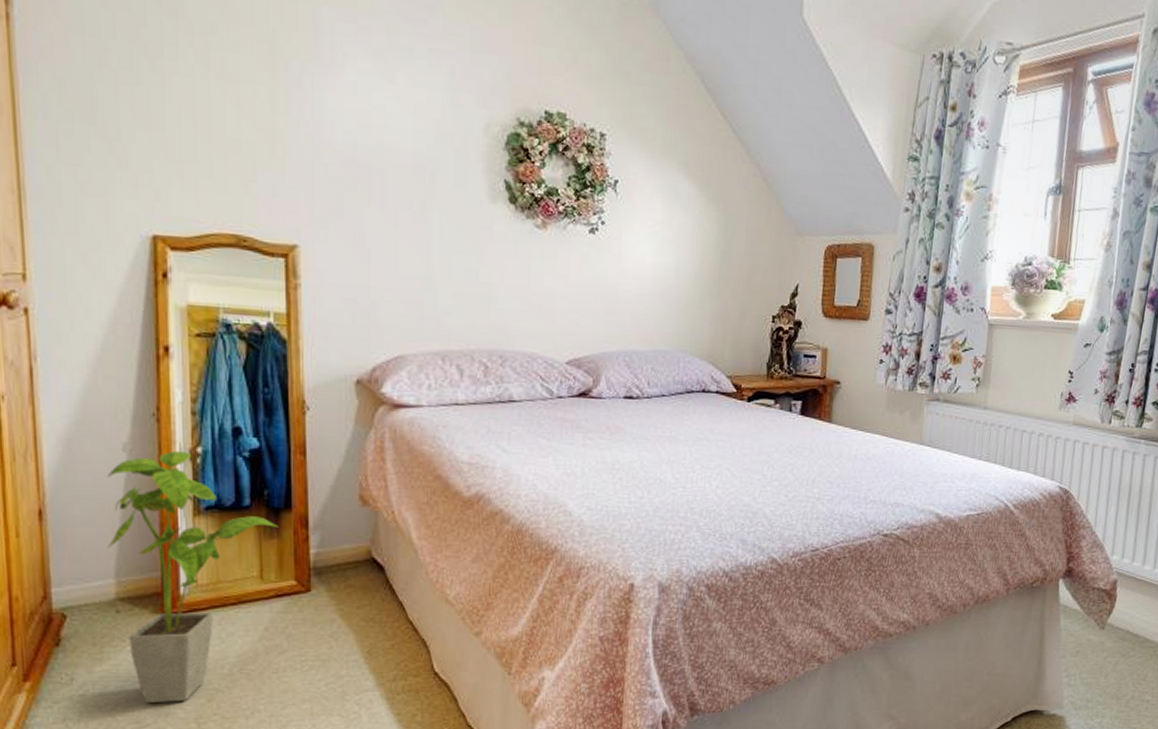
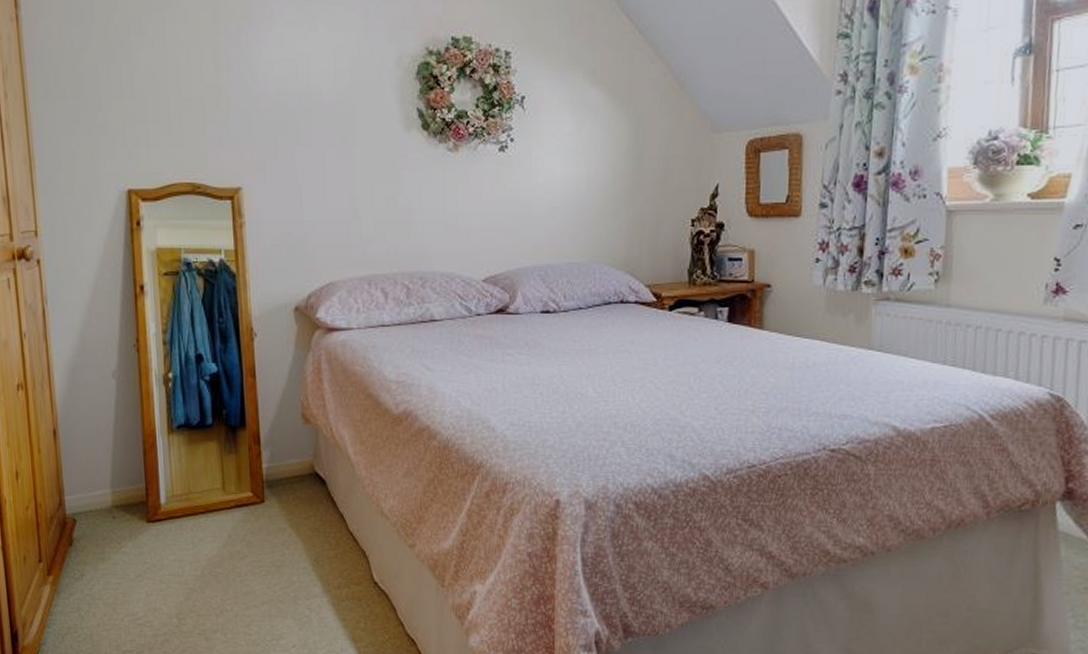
house plant: present [107,450,278,703] -> none [101,376,236,599]

